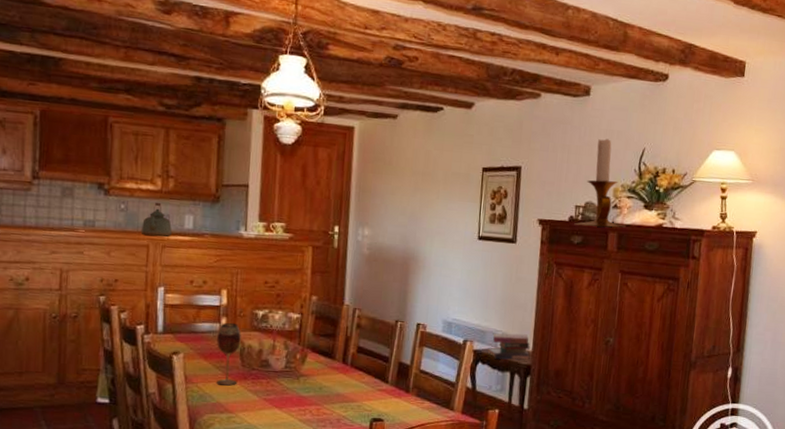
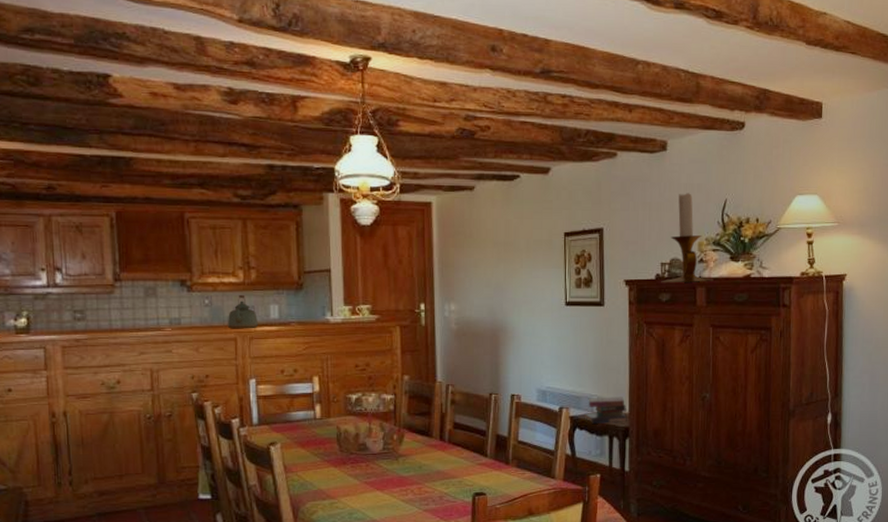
wineglass: present [217,322,241,386] -> none [313,409,337,472]

